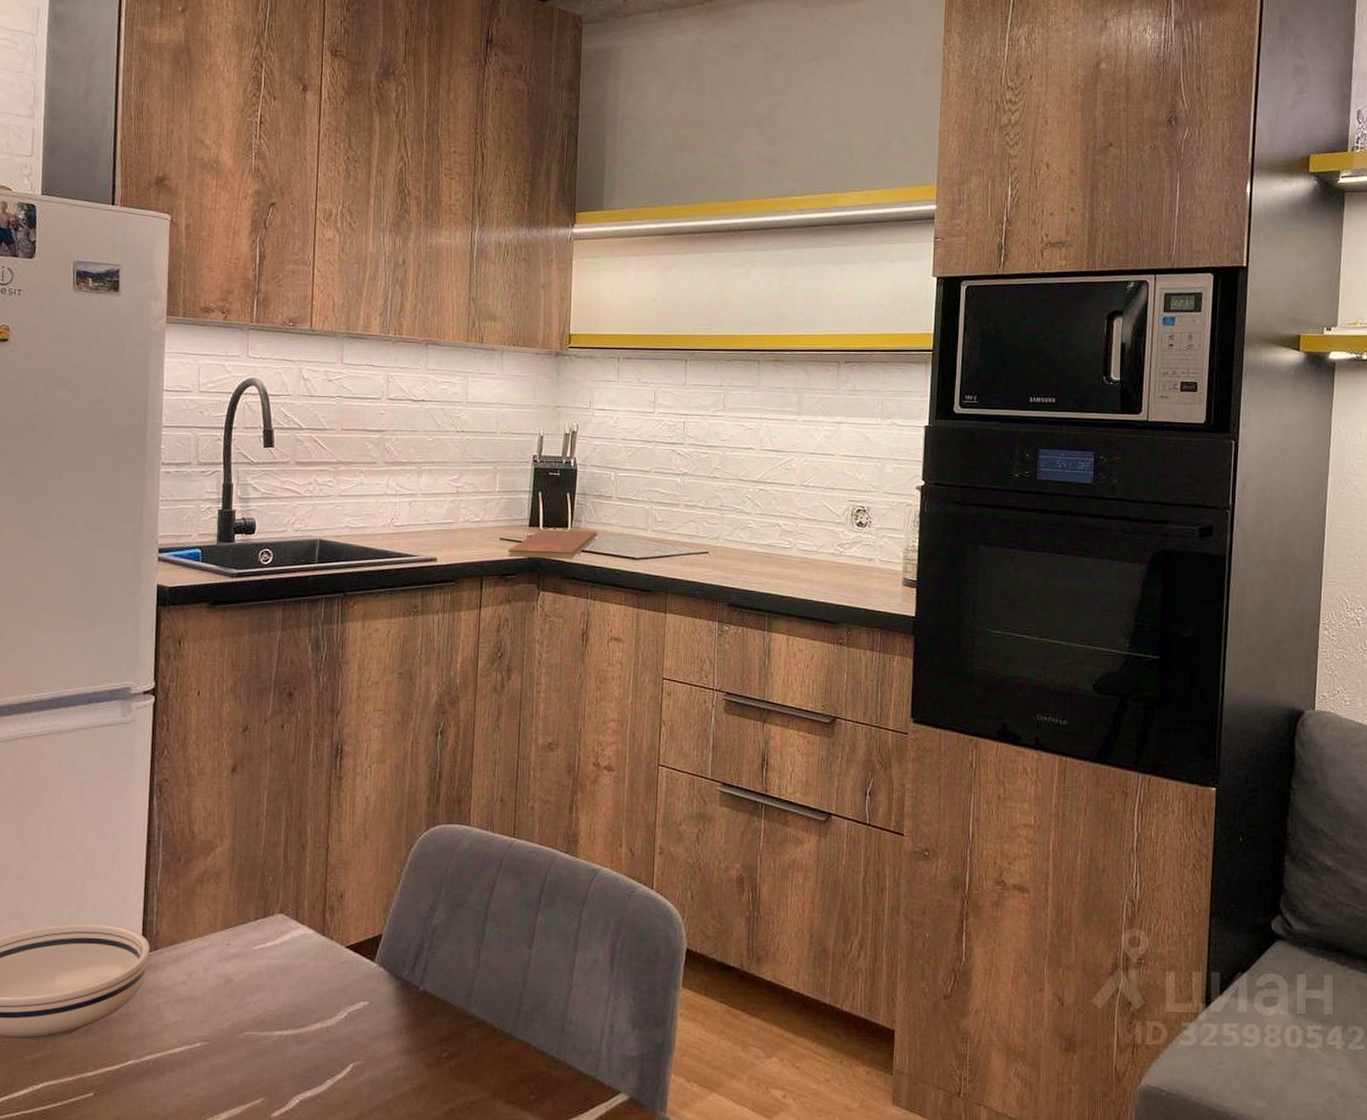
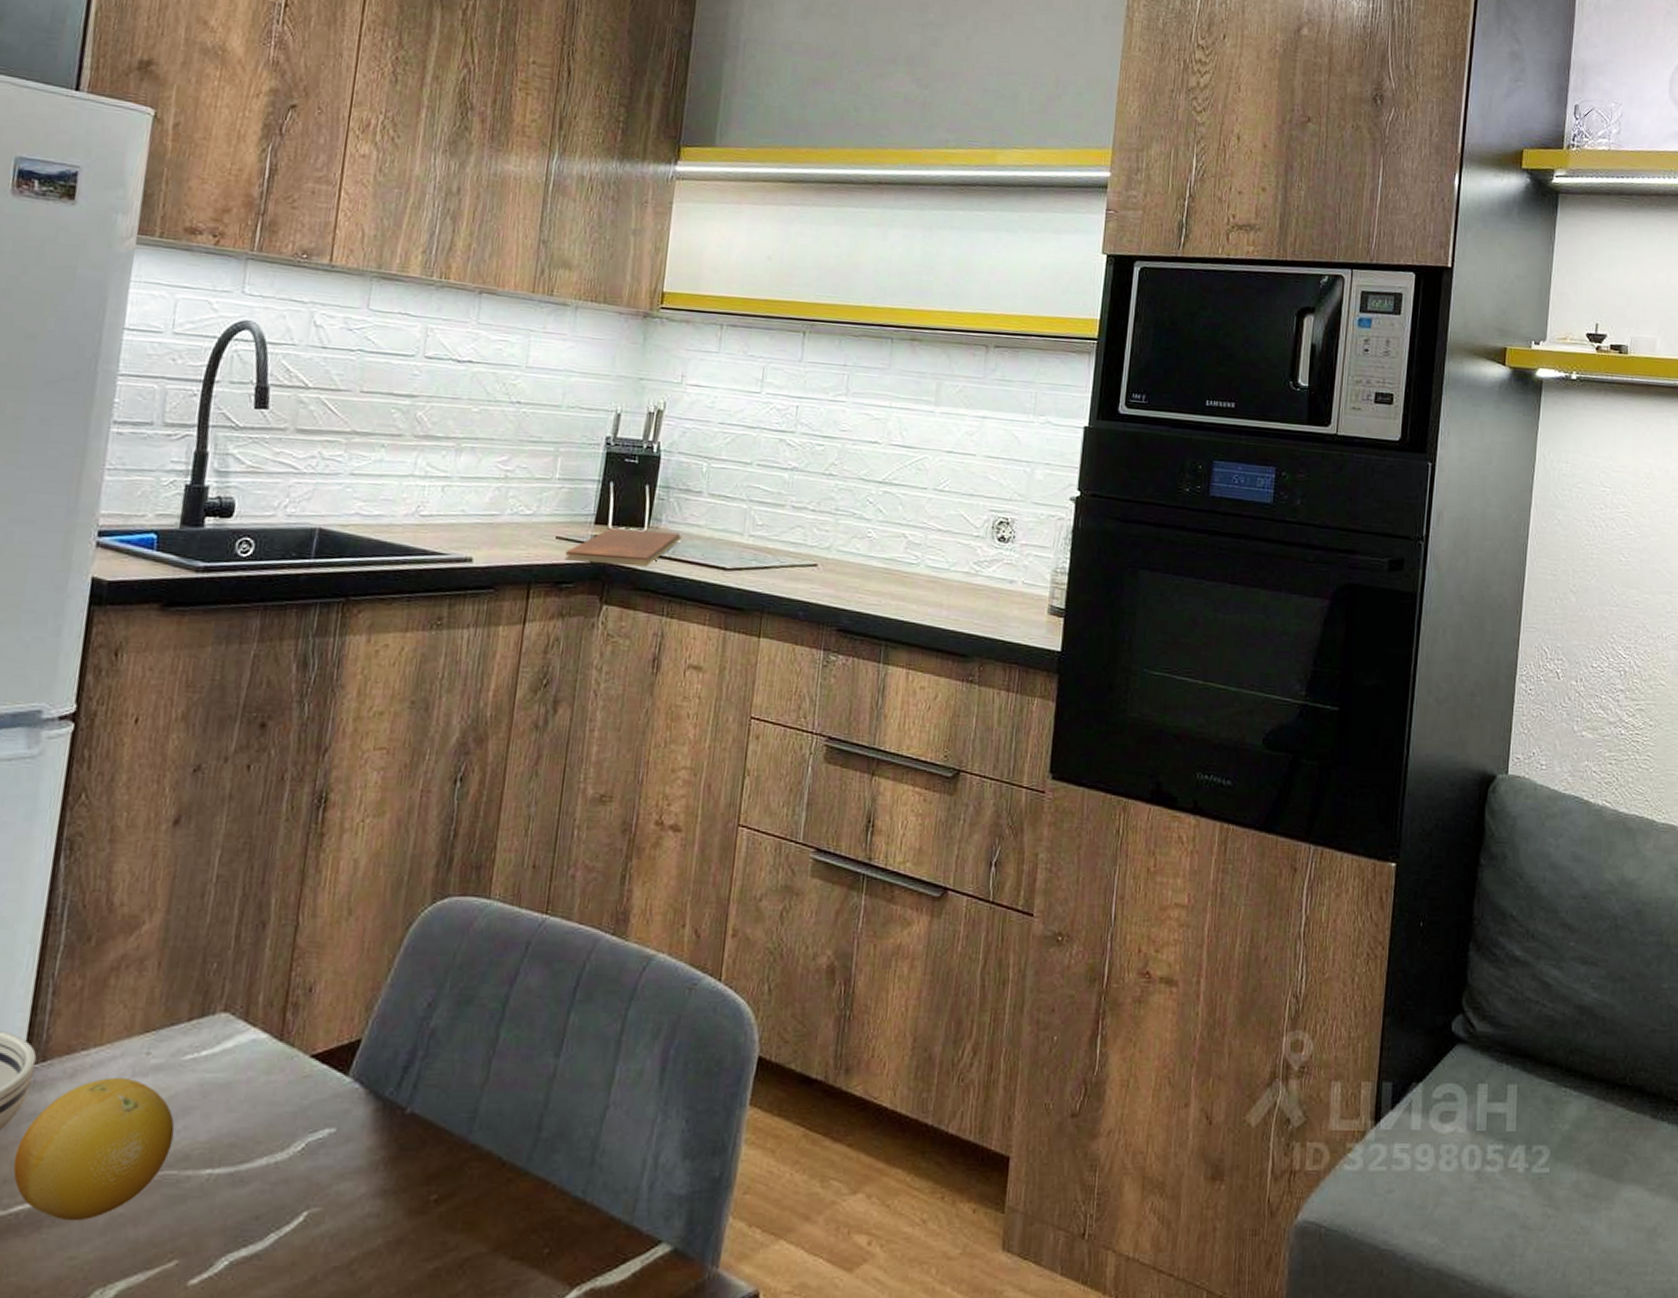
fruit: none [142,962,252,1068] -> present [13,1077,175,1221]

